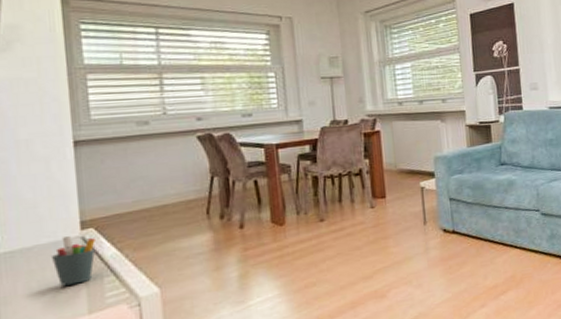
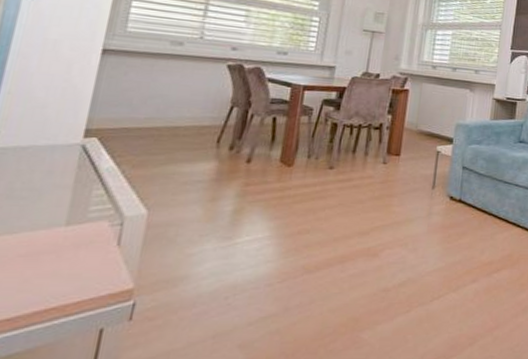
pen holder: present [50,236,96,286] -> none [43,142,96,192]

